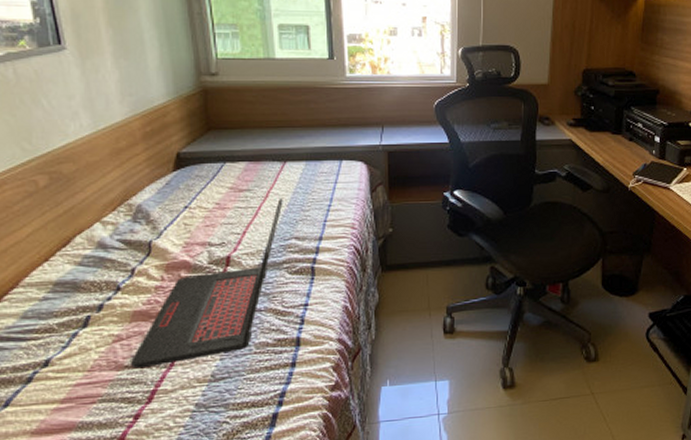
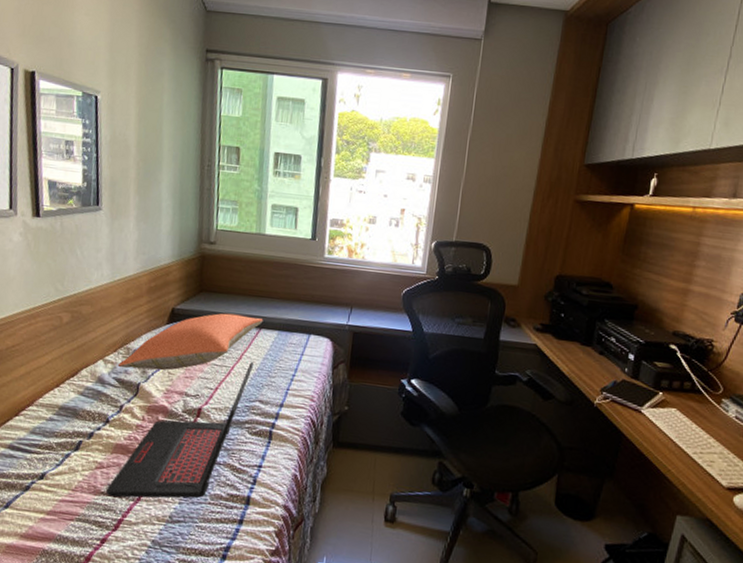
pillow: none [121,150,287,228] -> present [118,313,264,371]

